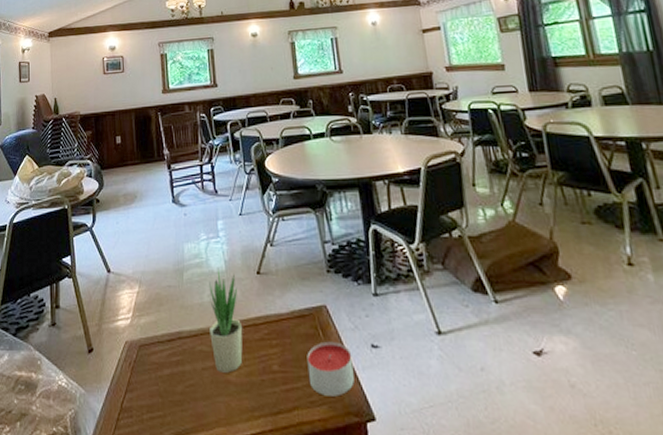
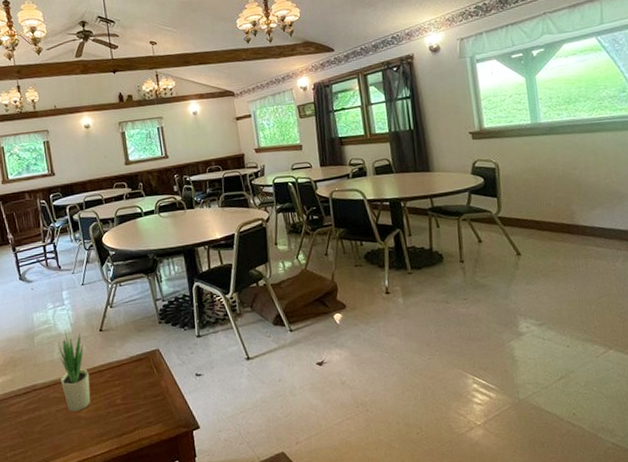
candle: present [307,341,354,397] -> none [144,375,183,417]

